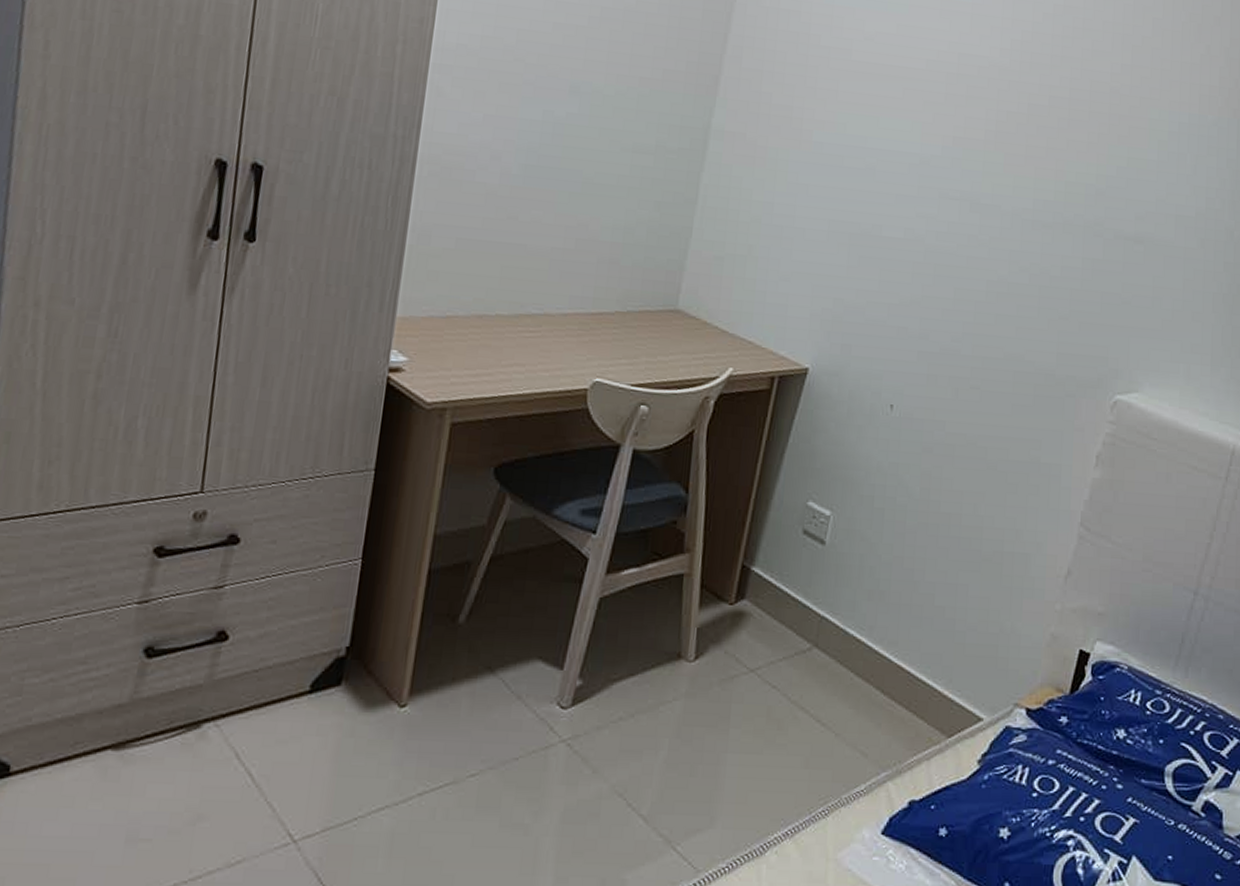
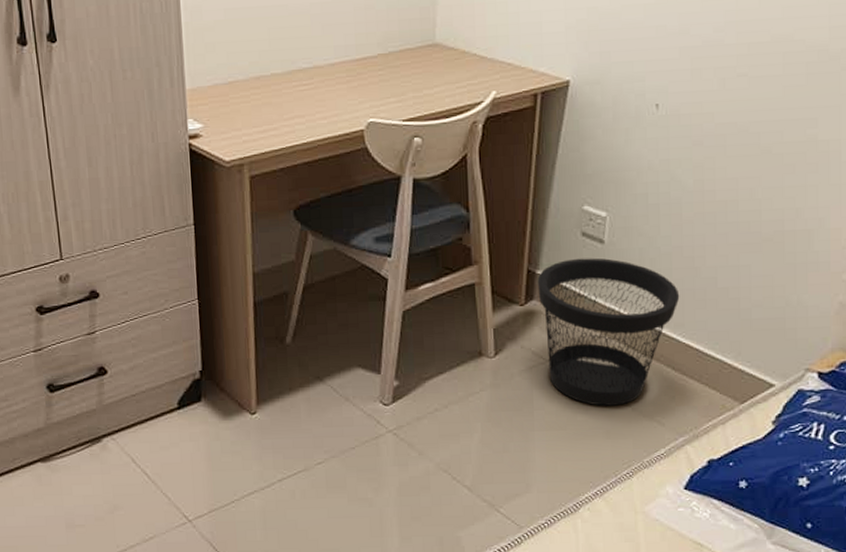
wastebasket: none [750,558,896,730] -> present [537,258,680,406]

